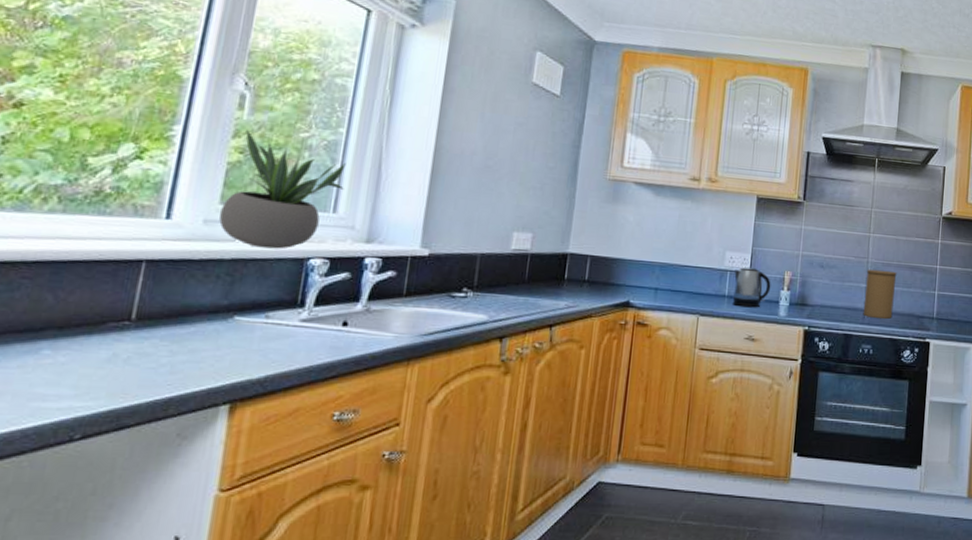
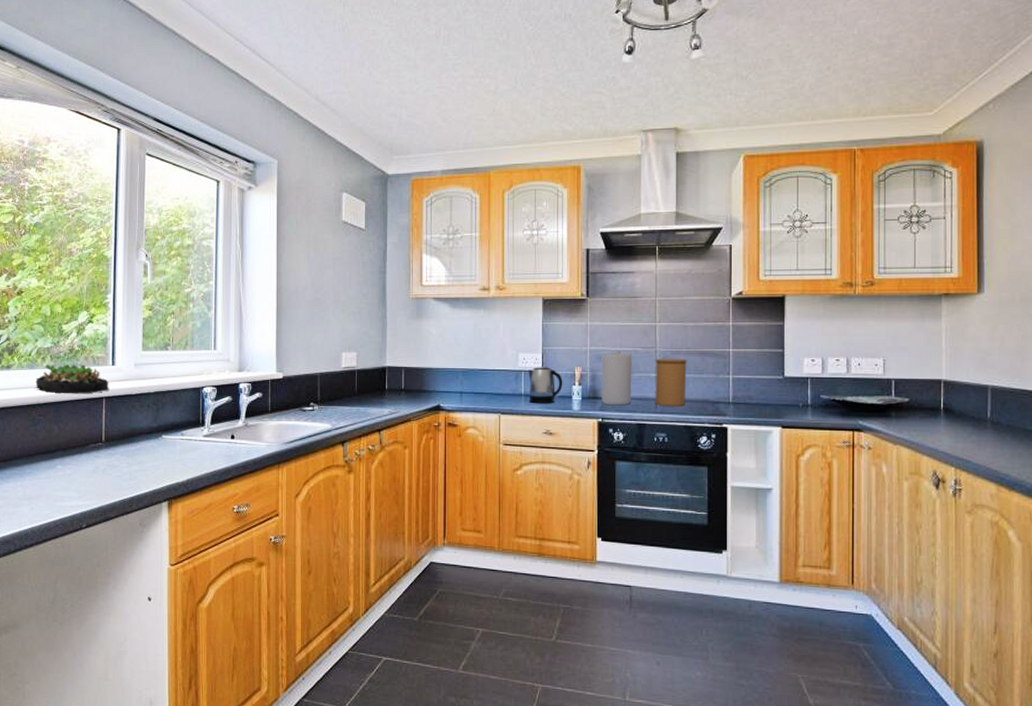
succulent plant: none [20,208,156,254] -> present [34,365,110,394]
potted plant: present [219,130,346,249] -> none [143,292,219,382]
paper towel holder: none [810,258,844,315] -> present [602,351,632,406]

